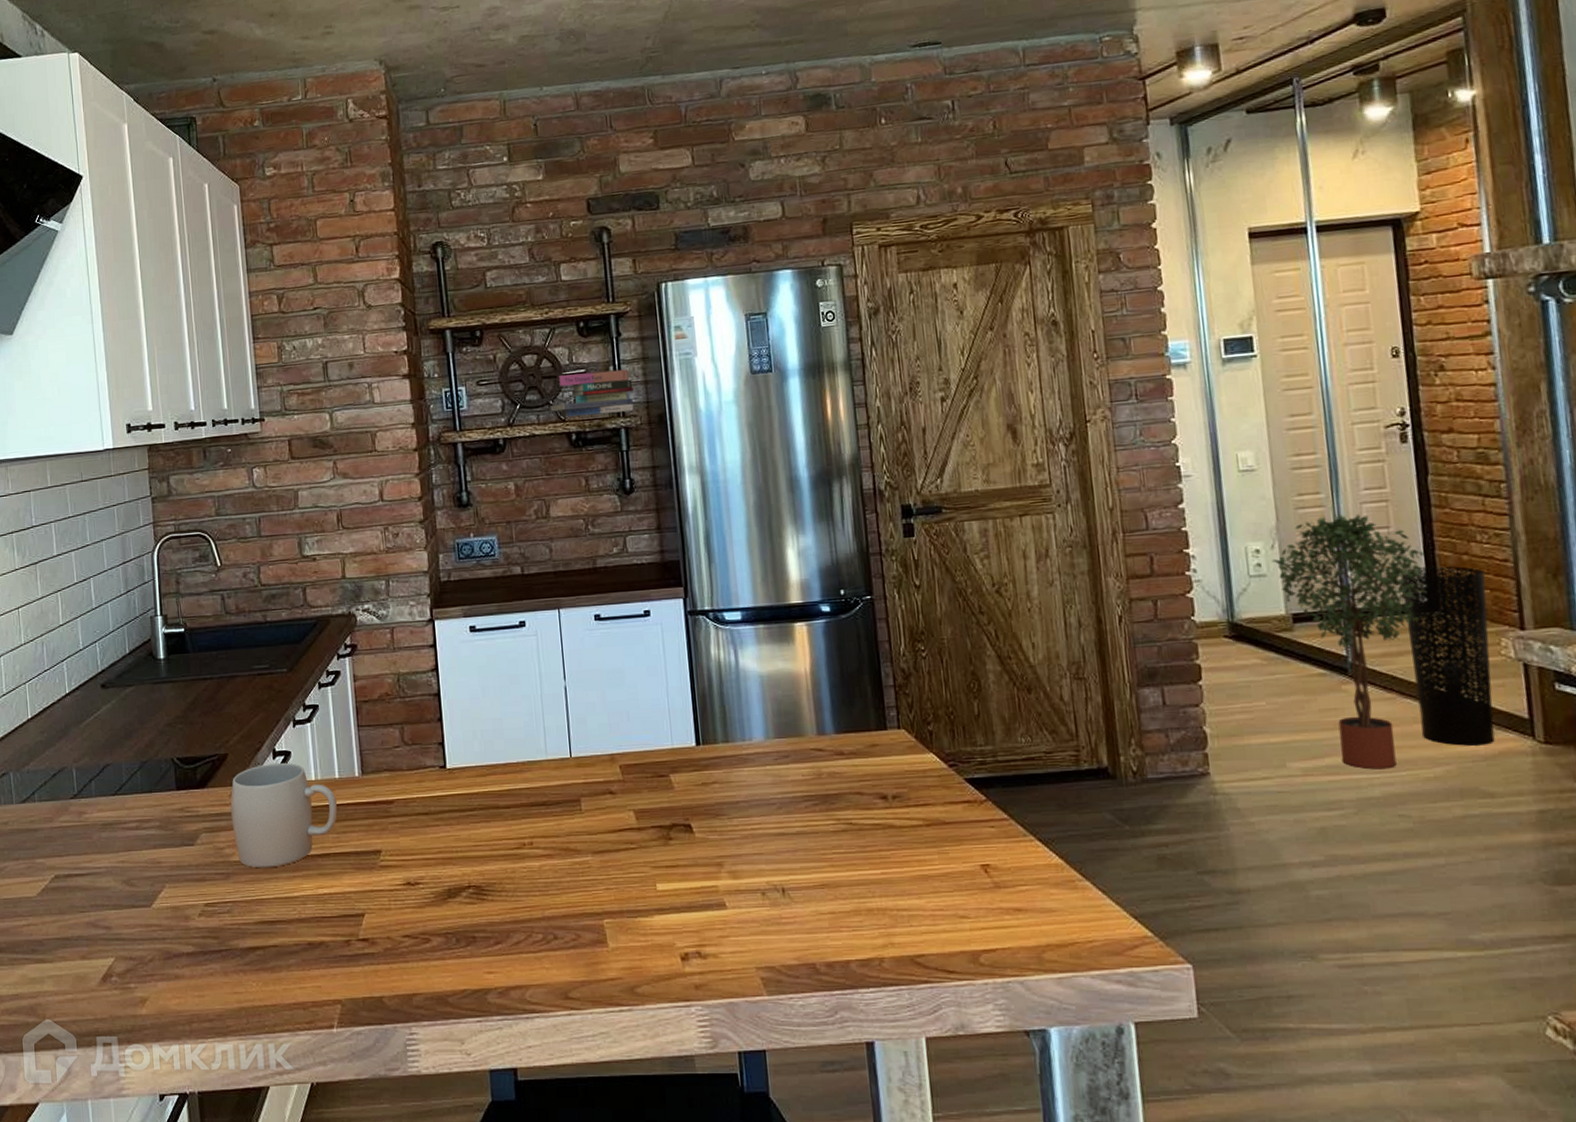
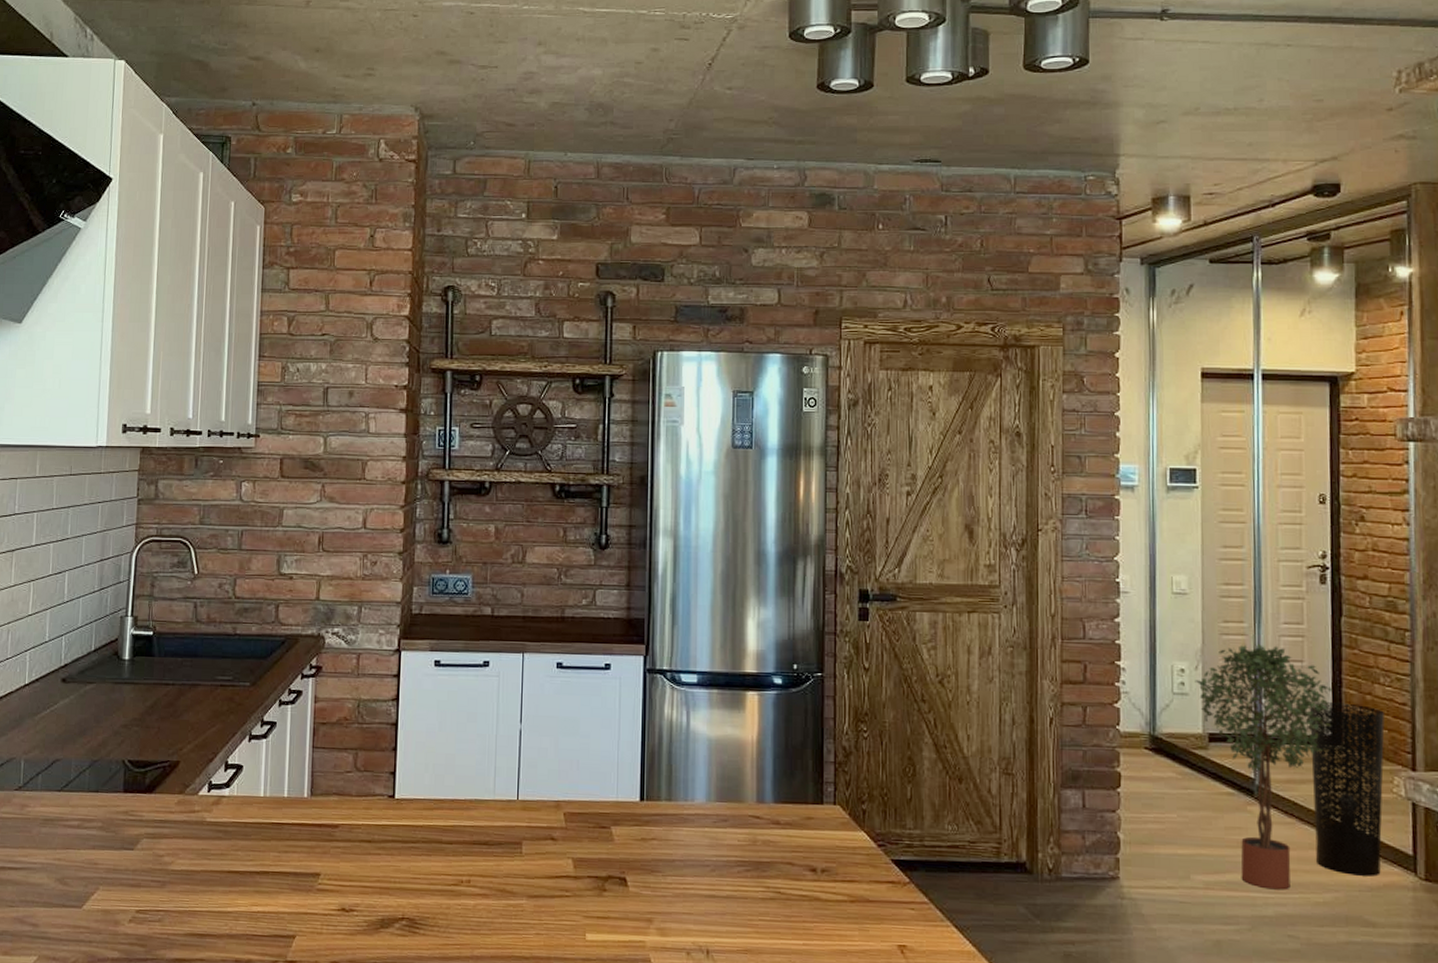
mug: present [230,762,338,869] -> none [174,775,283,881]
books: present [550,369,634,418] -> none [538,428,620,470]

